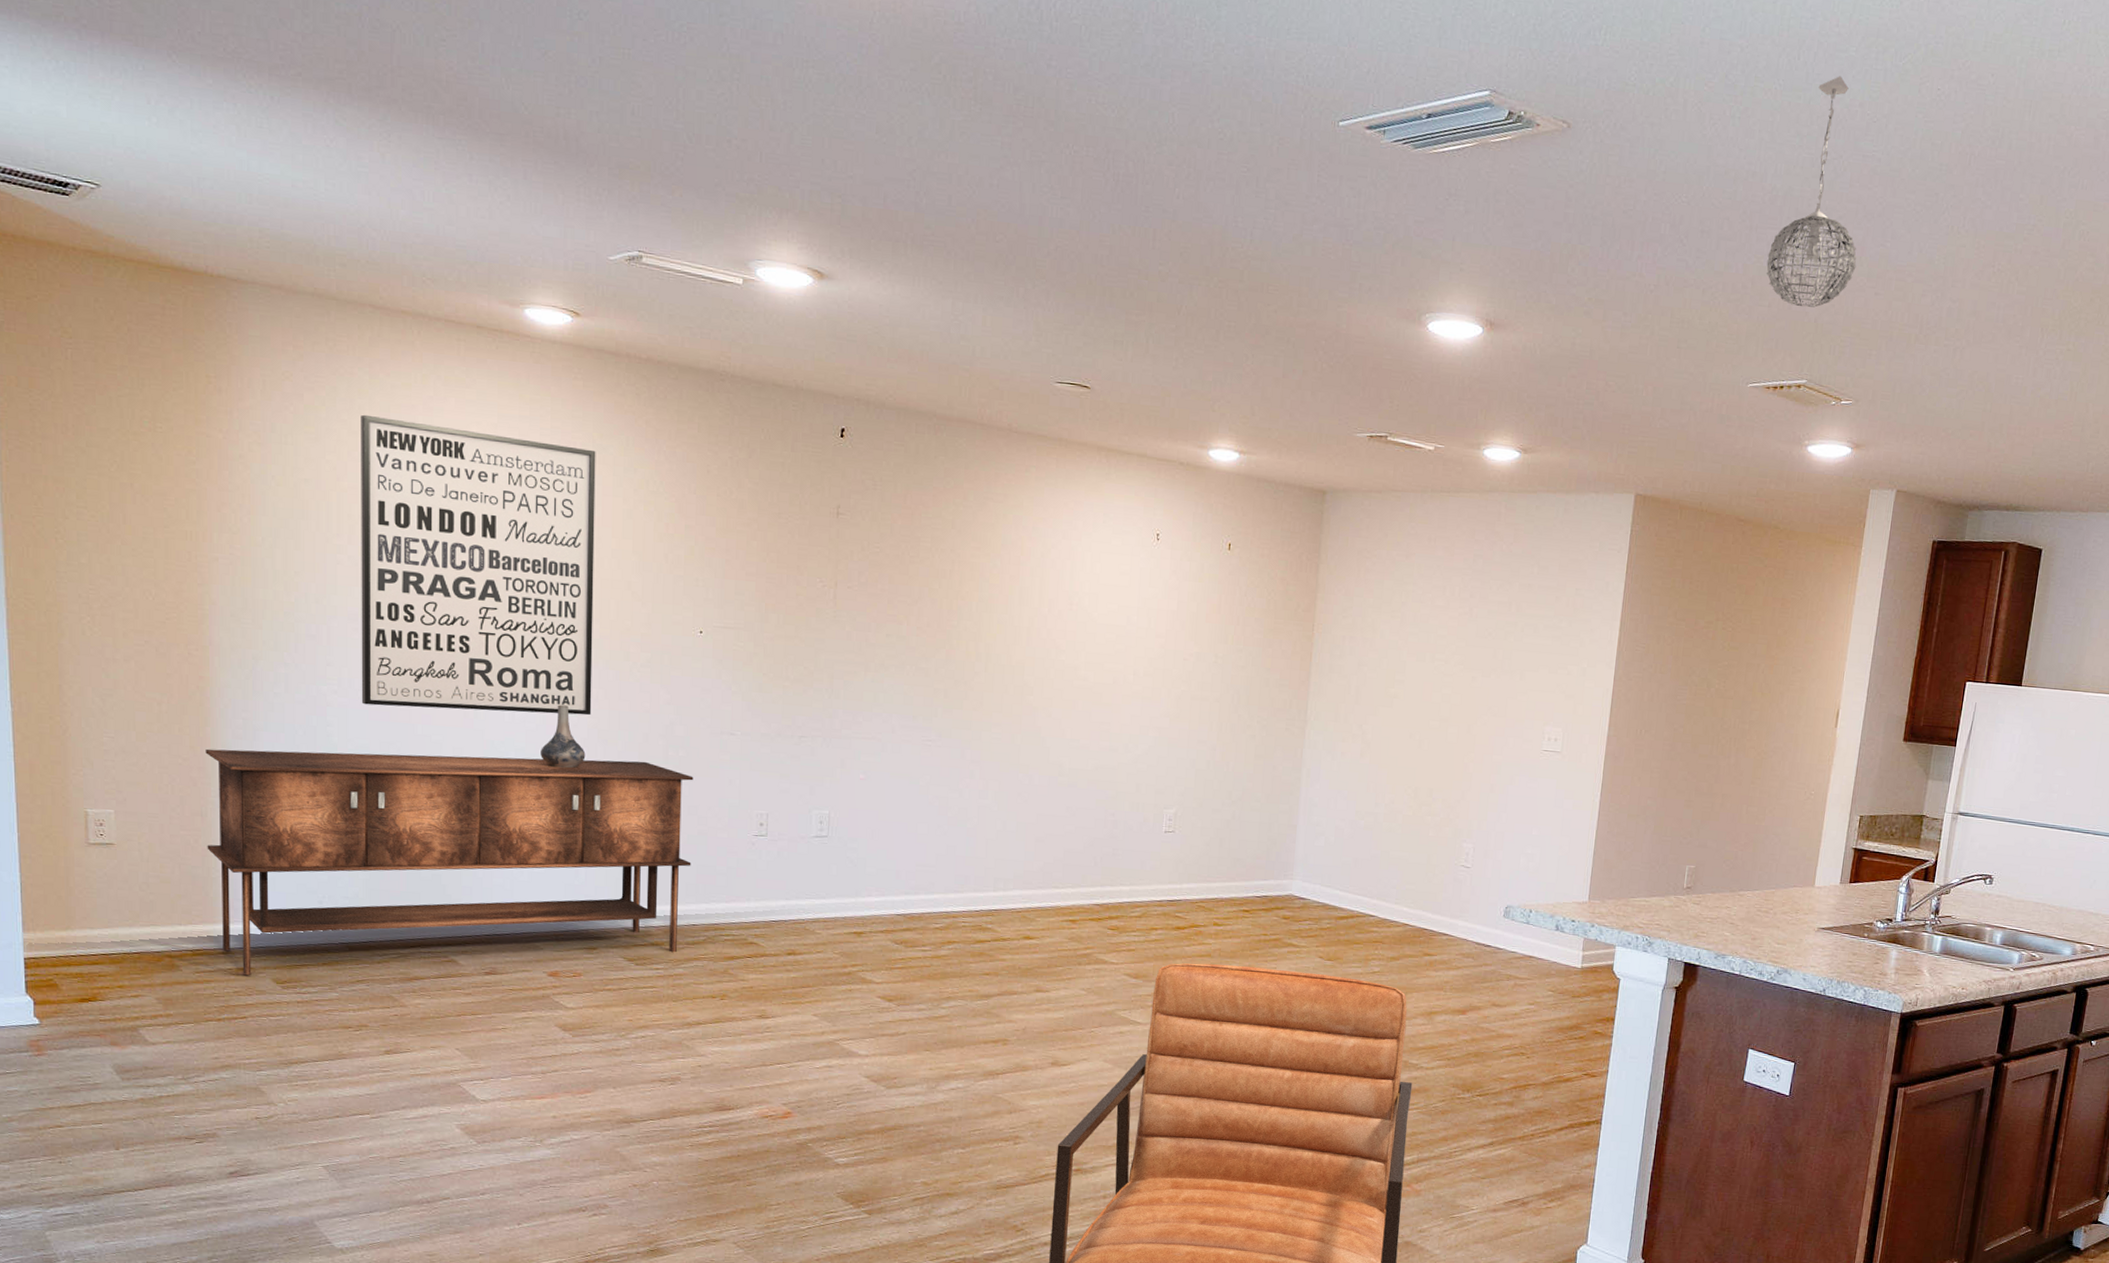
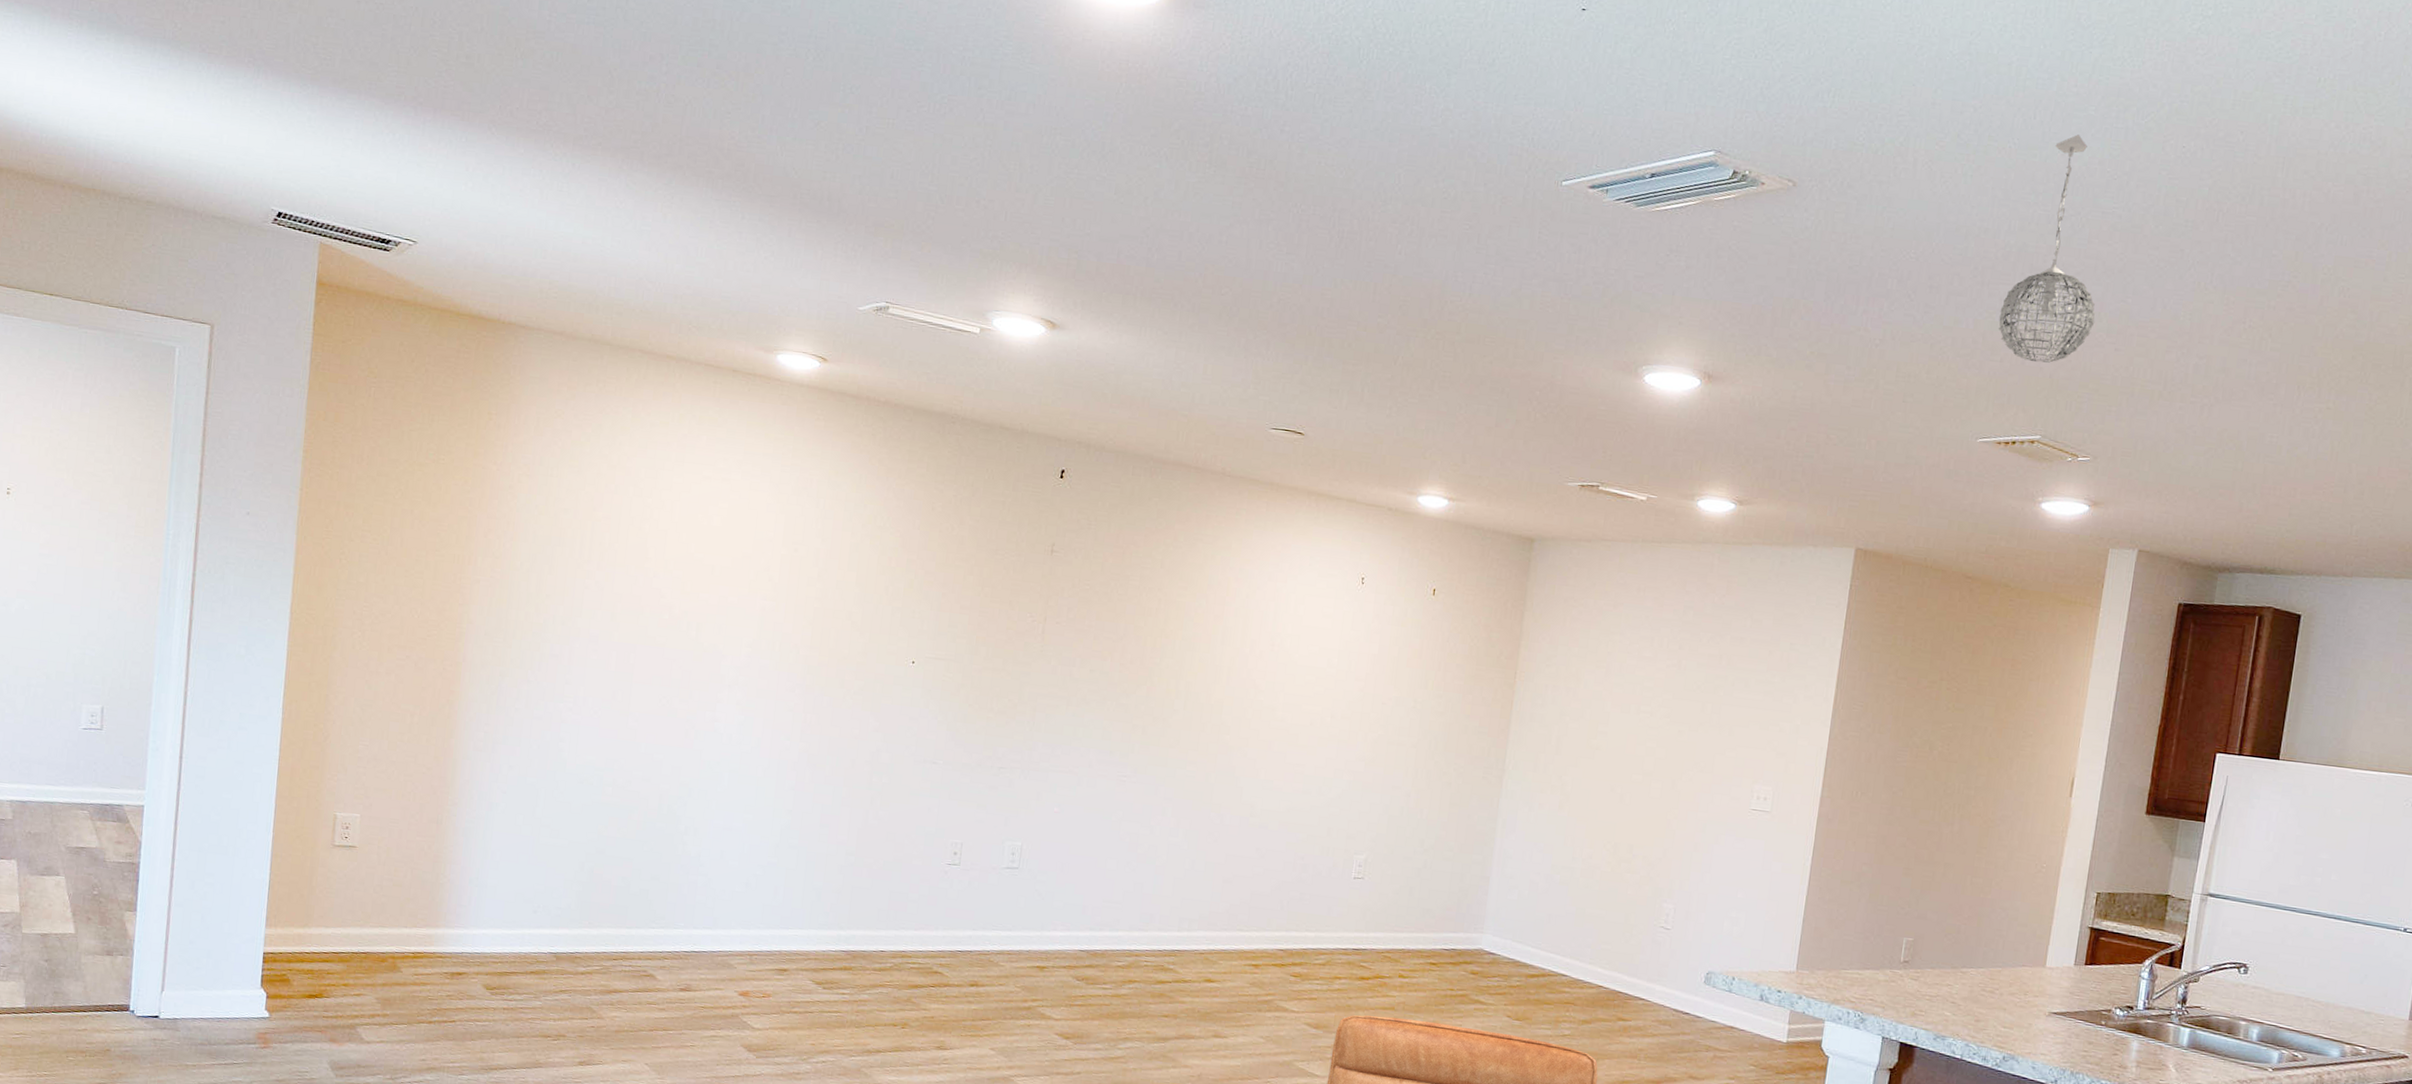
sideboard: present [205,749,694,976] -> none [438,759,894,980]
wall art: present [361,414,596,716] -> none [593,450,831,740]
decorative vase: present [541,704,586,769] -> none [752,728,795,791]

